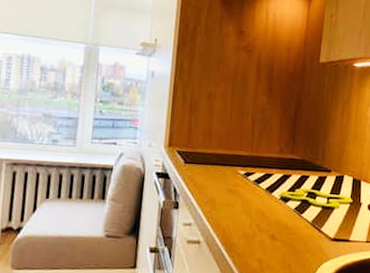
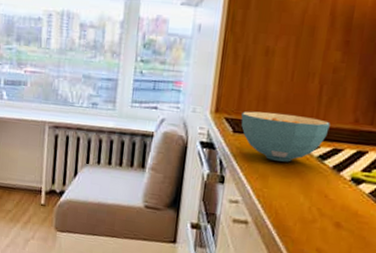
cereal bowl: none [191,144,262,187] -> present [241,111,330,163]

